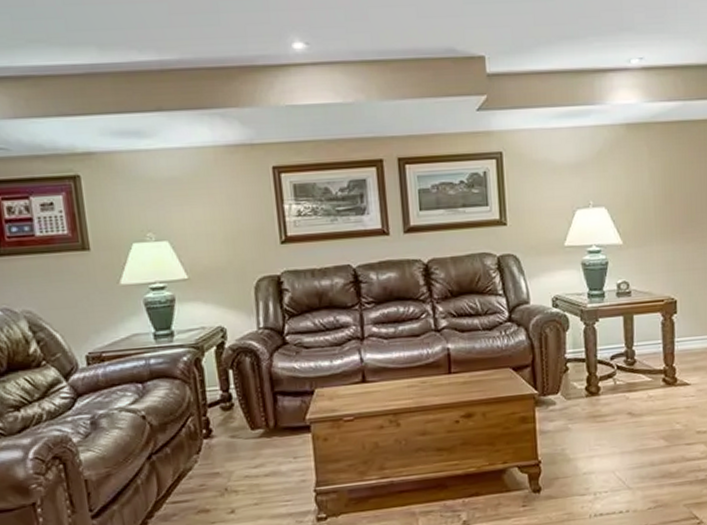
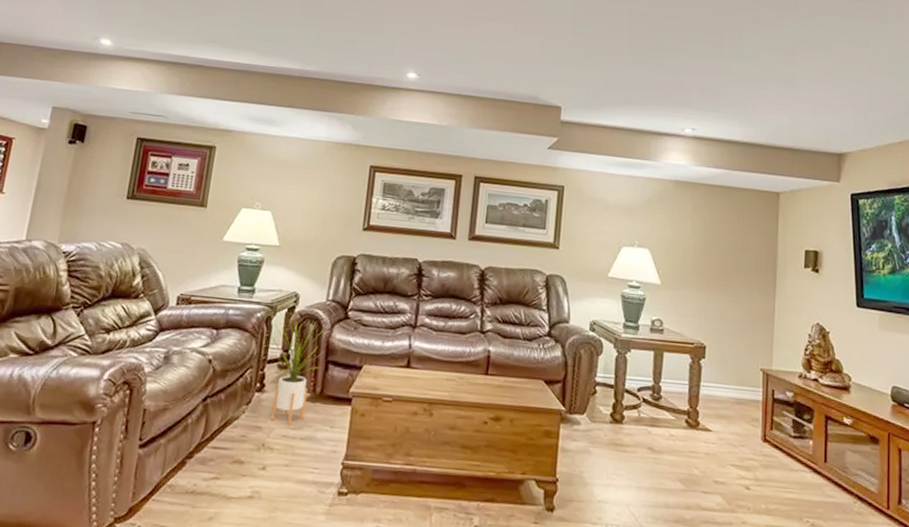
house plant: none [204,351,270,465] -> present [268,314,328,425]

